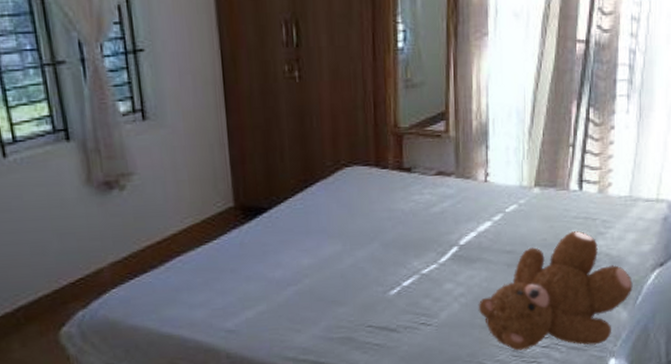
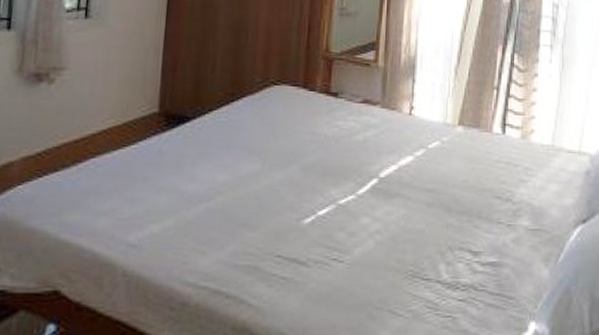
teddy bear: present [478,231,633,351] -> none [393,176,555,304]

